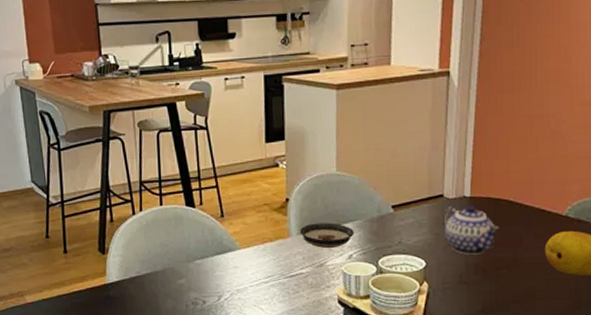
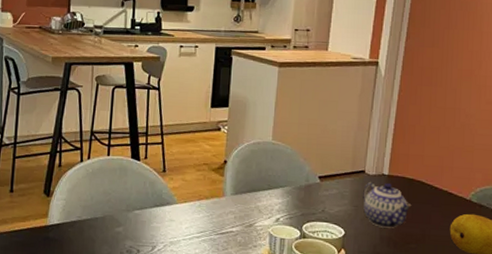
saucer: present [299,222,354,248] -> none [233,185,283,210]

